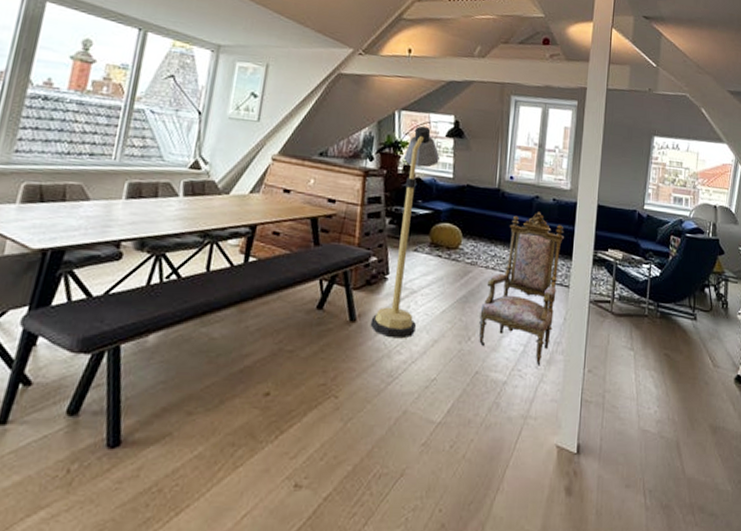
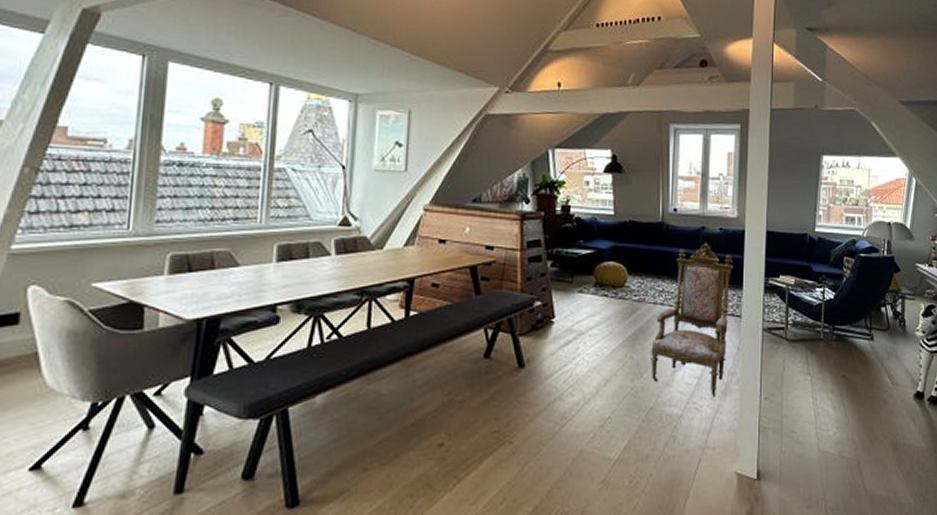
floor lamp: present [370,125,440,339] -> none [540,163,598,381]

